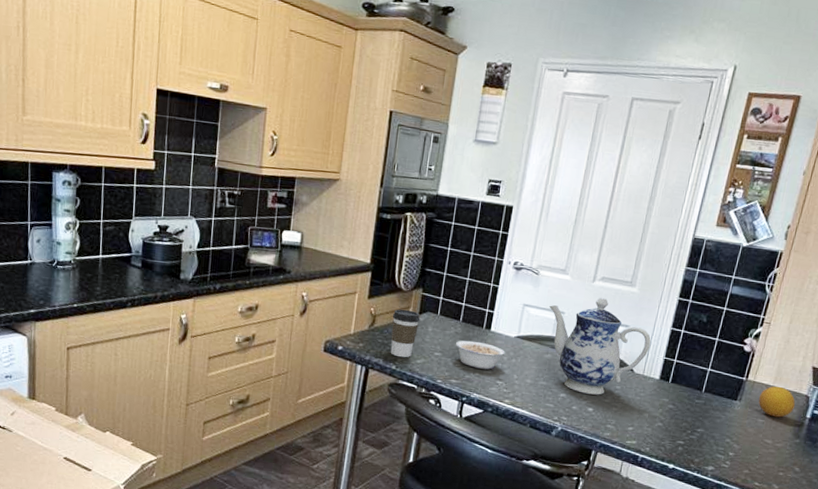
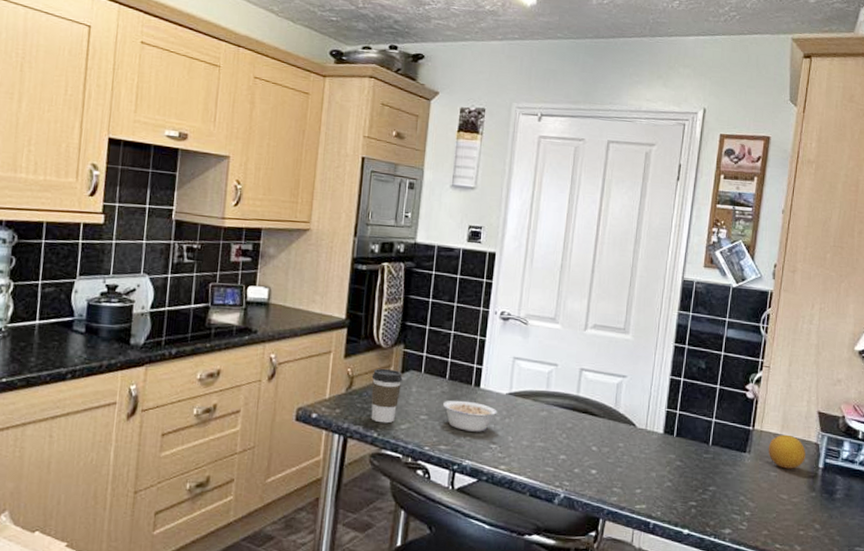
teapot: present [549,297,651,395] -> none [541,346,650,455]

